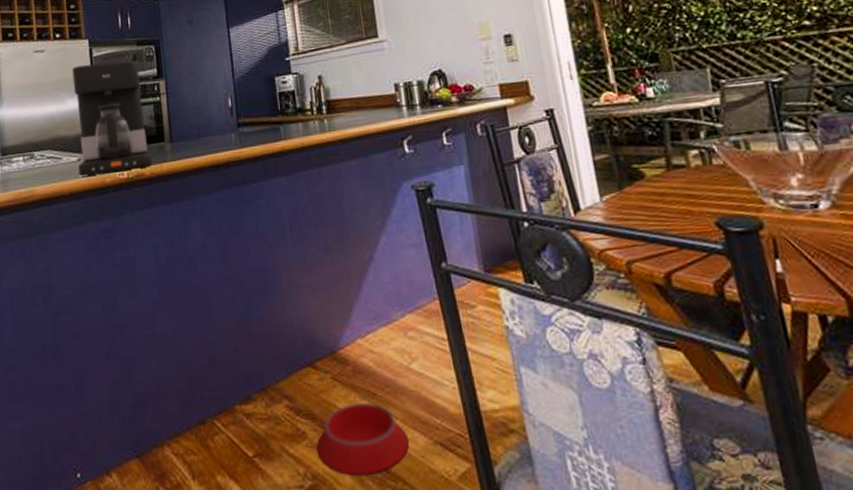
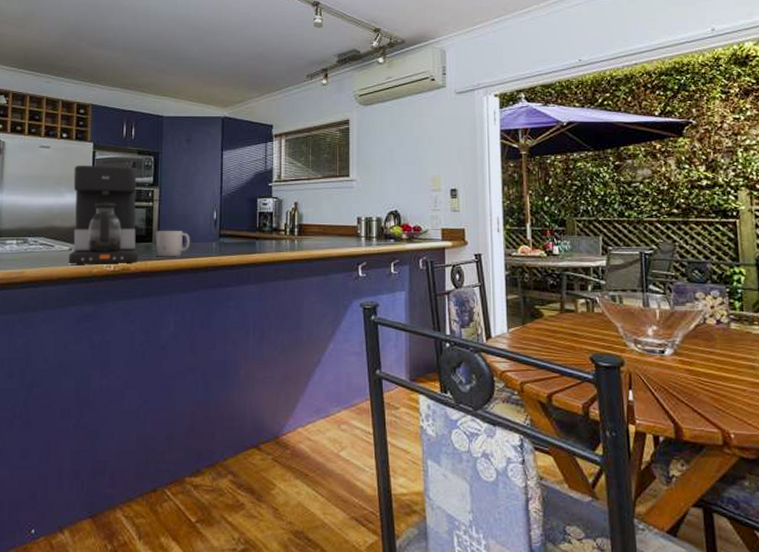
mug: none [167,125,207,157] -> present [155,231,191,257]
pet bowl: present [316,402,410,475] -> none [251,481,331,542]

